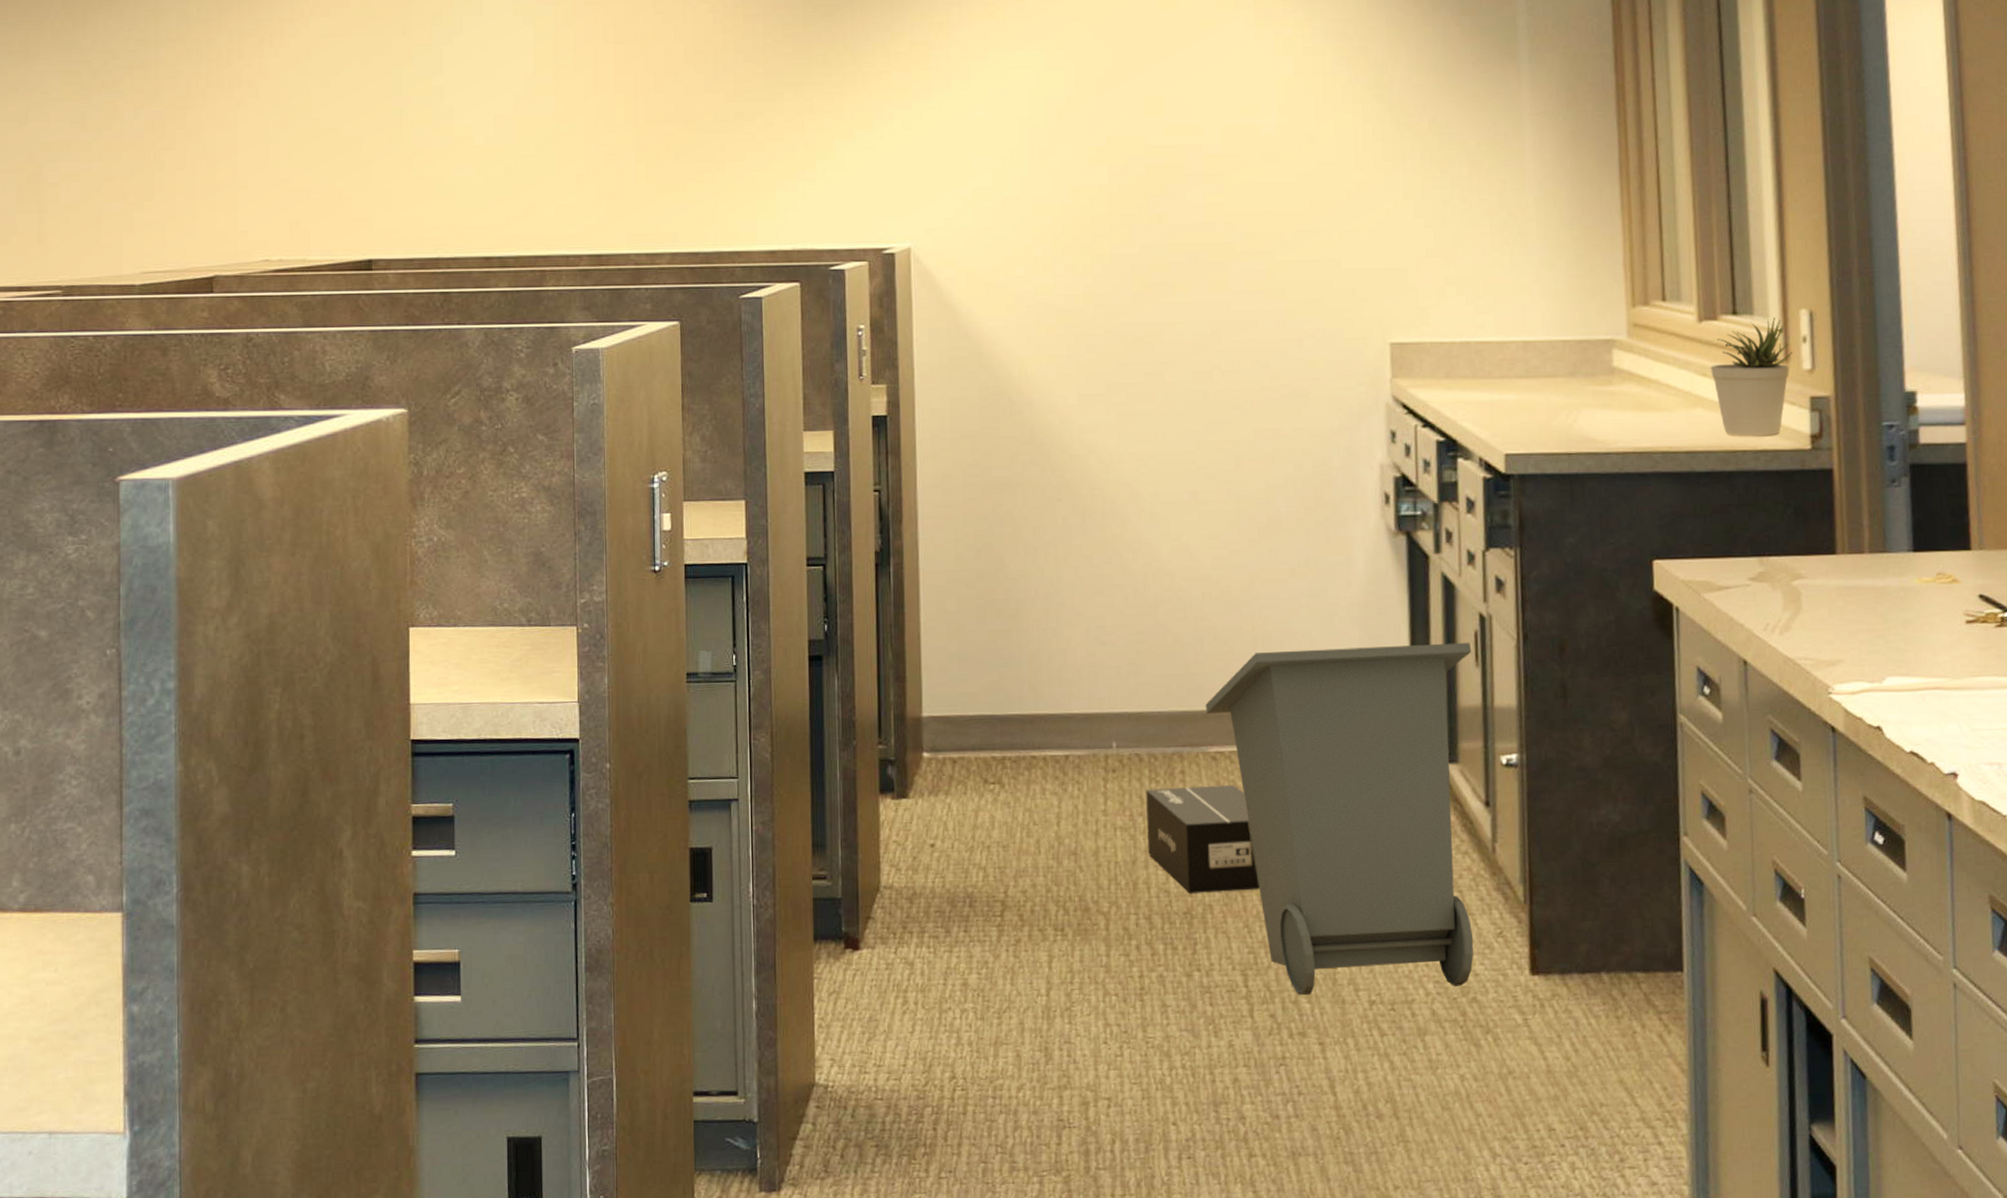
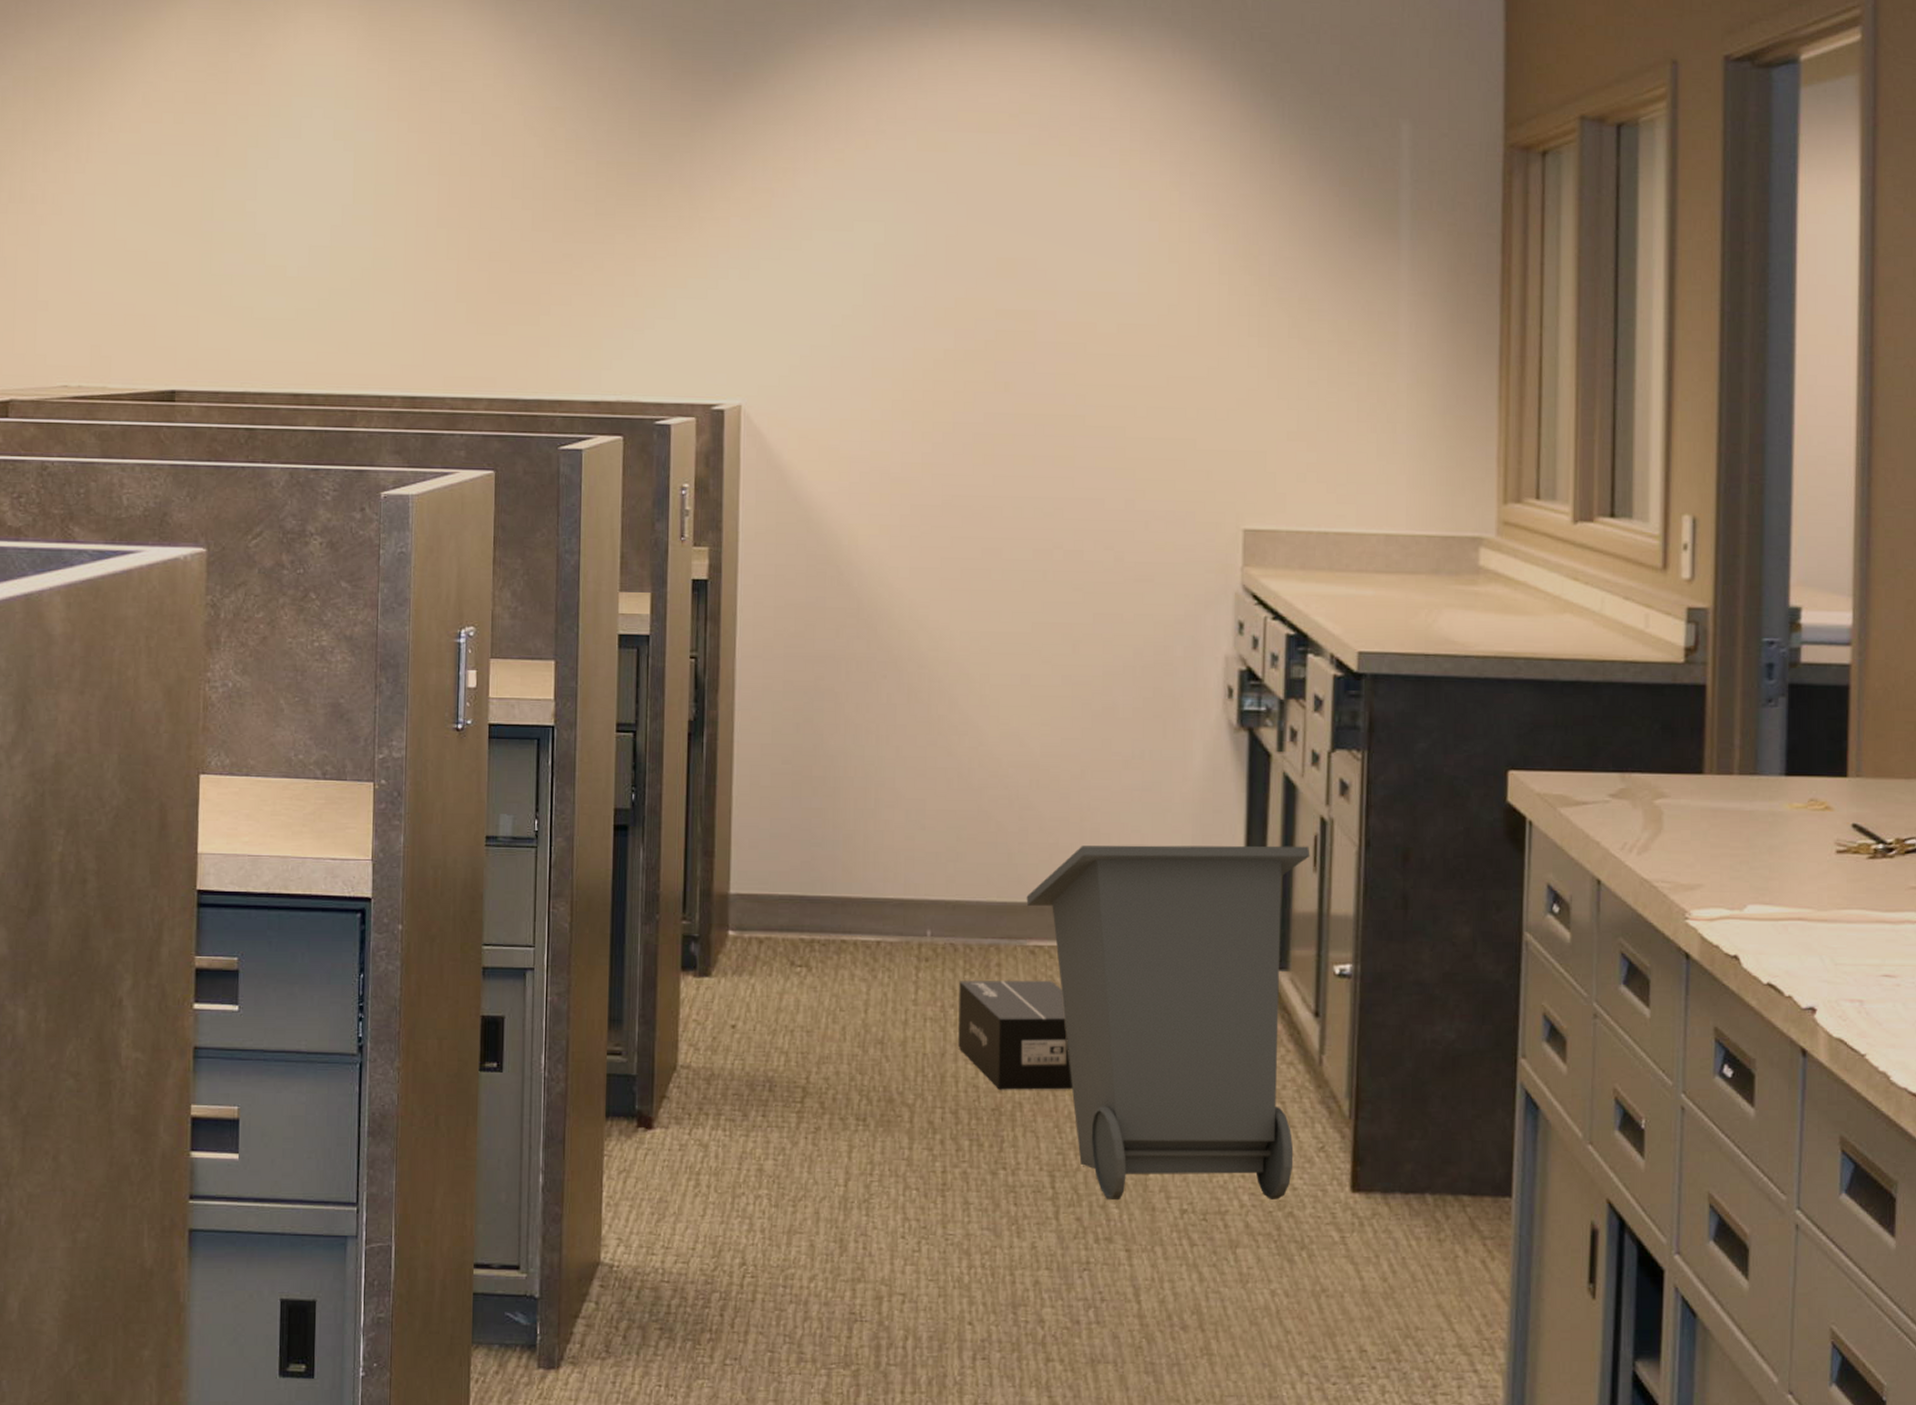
potted plant: present [1711,318,1793,437] -> none [1583,522,1672,647]

